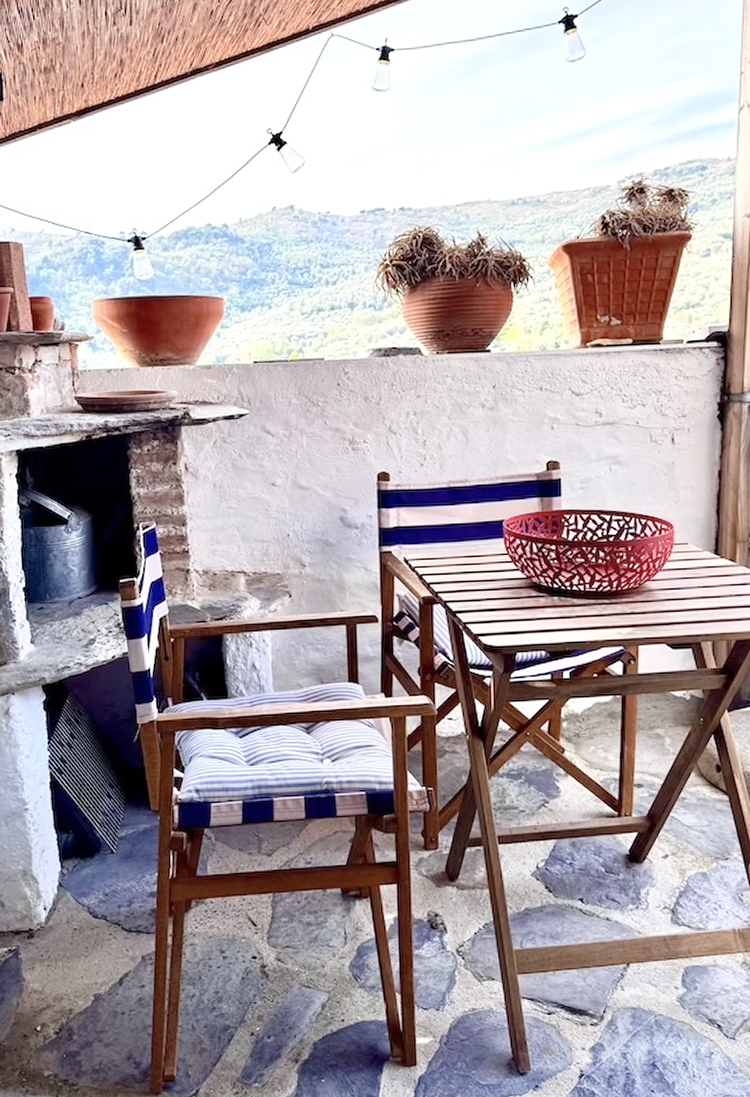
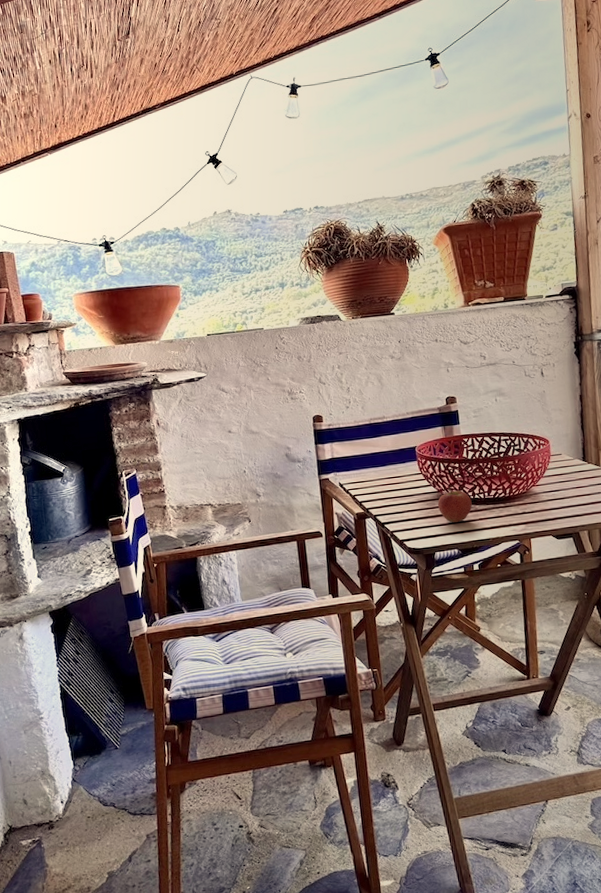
apple: none [526,573,568,618] -> present [438,487,472,523]

